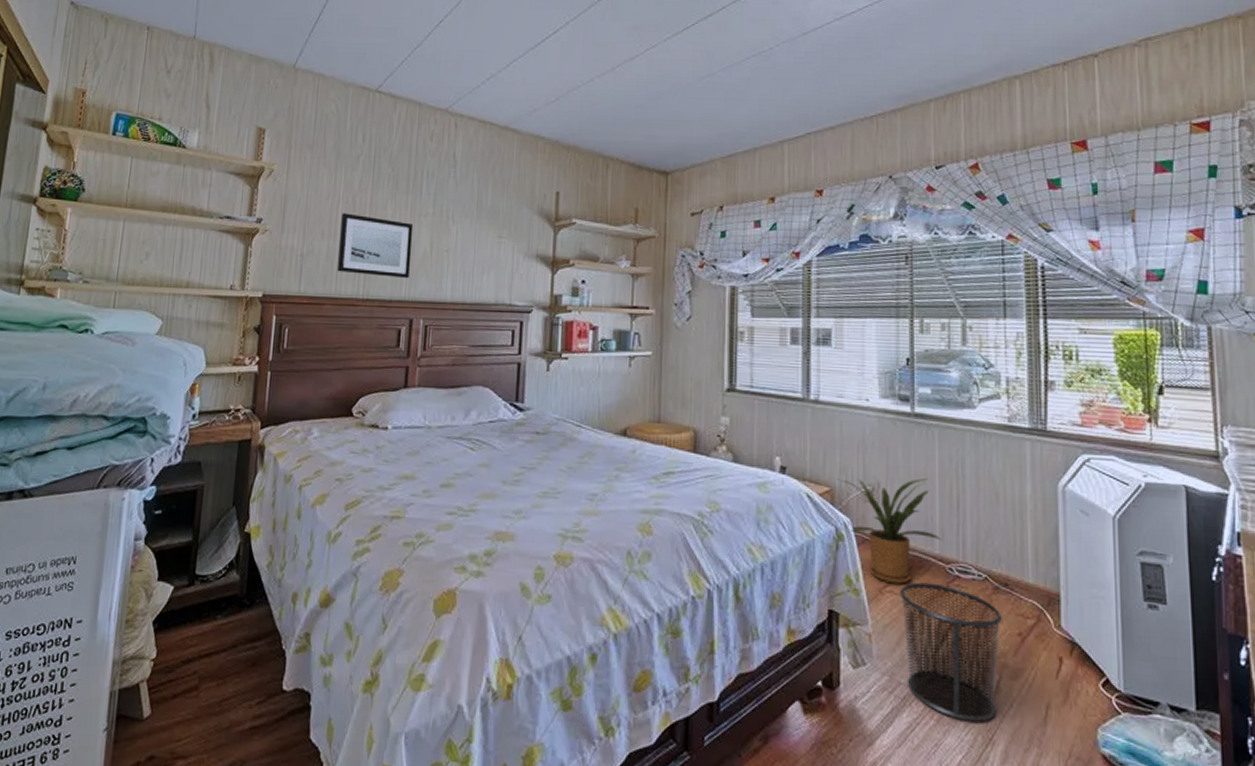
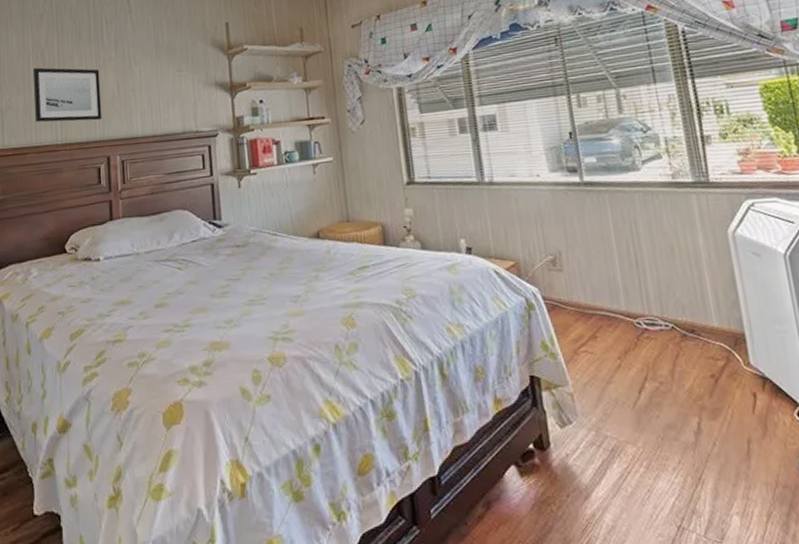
house plant: present [838,478,942,584] -> none [521,242,626,344]
waste bin: present [900,582,1002,722] -> none [594,338,701,465]

